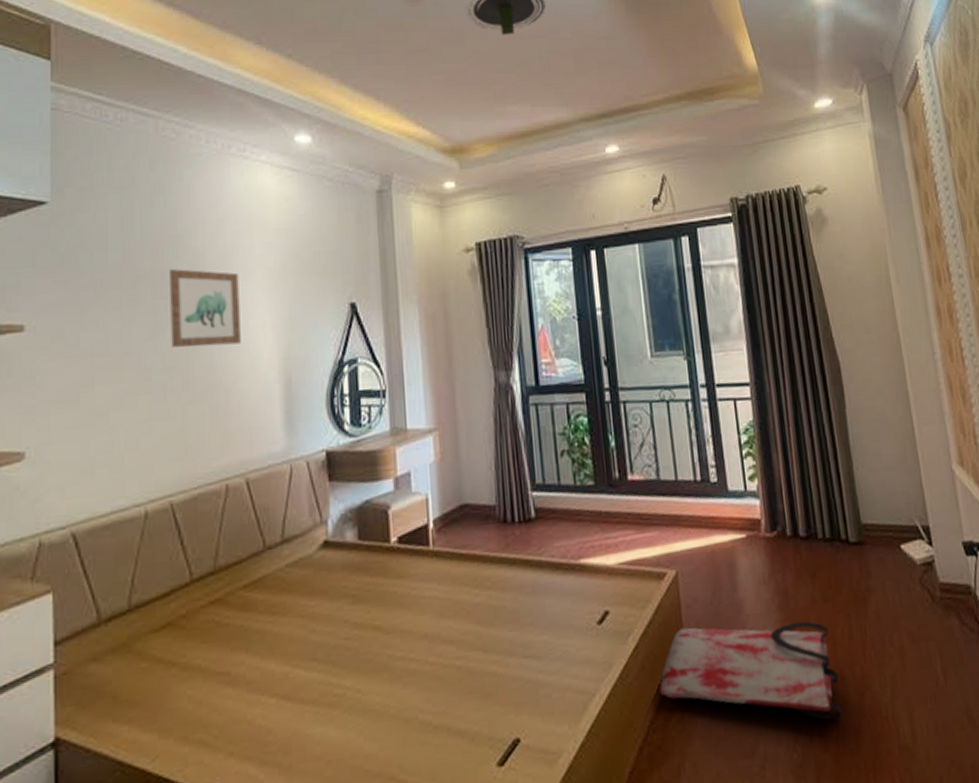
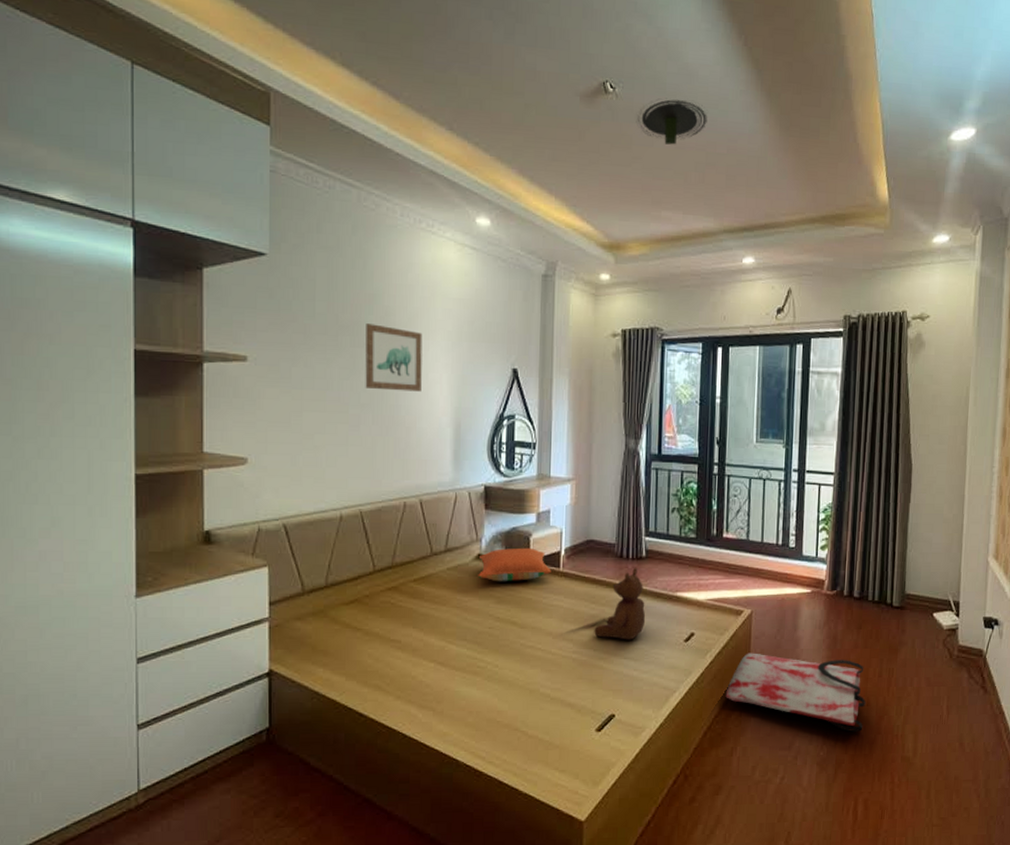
pillow: none [326,524,419,575] -> present [478,547,552,582]
teddy bear: none [481,532,544,633] -> present [594,567,645,640]

